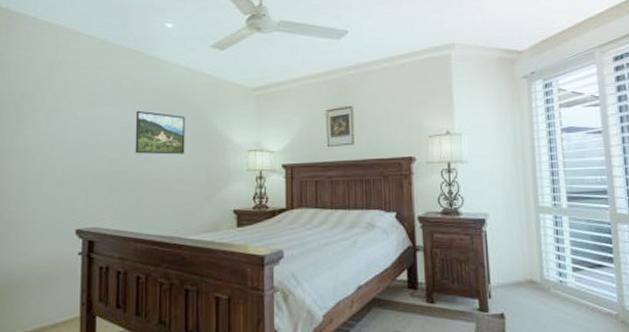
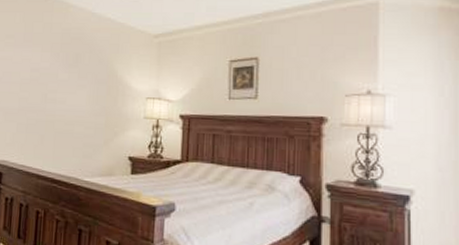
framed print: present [135,110,185,155] -> none [41,52,89,97]

